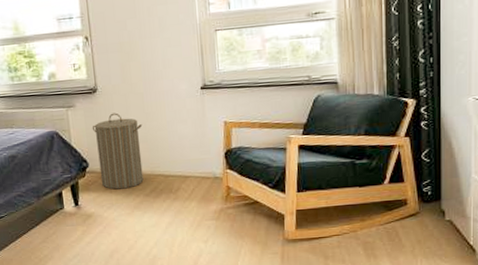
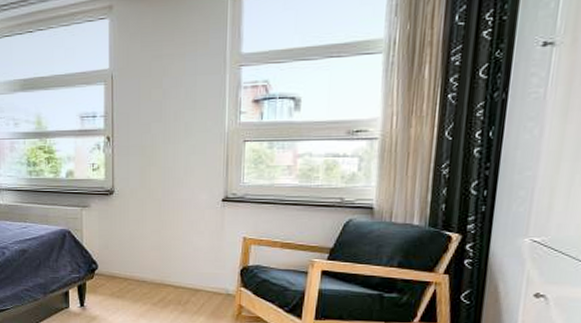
laundry hamper: present [92,112,144,190] -> none [105,217,157,295]

